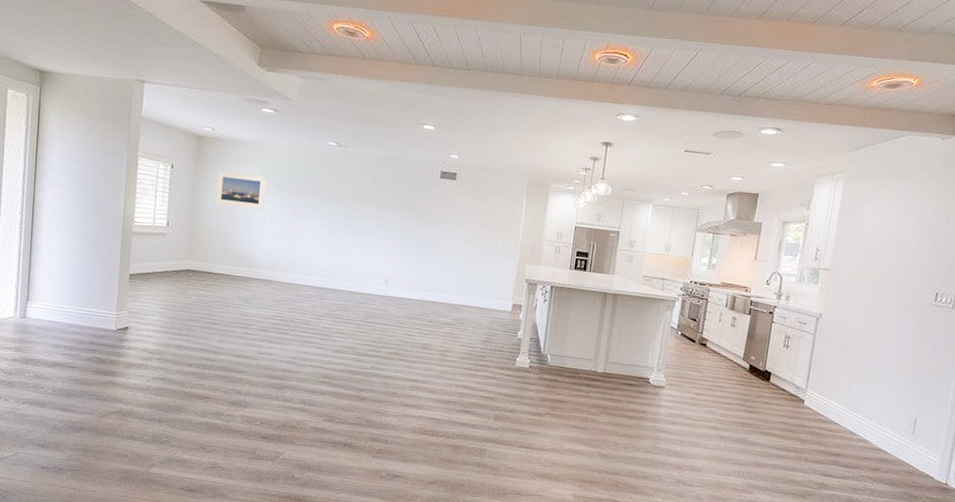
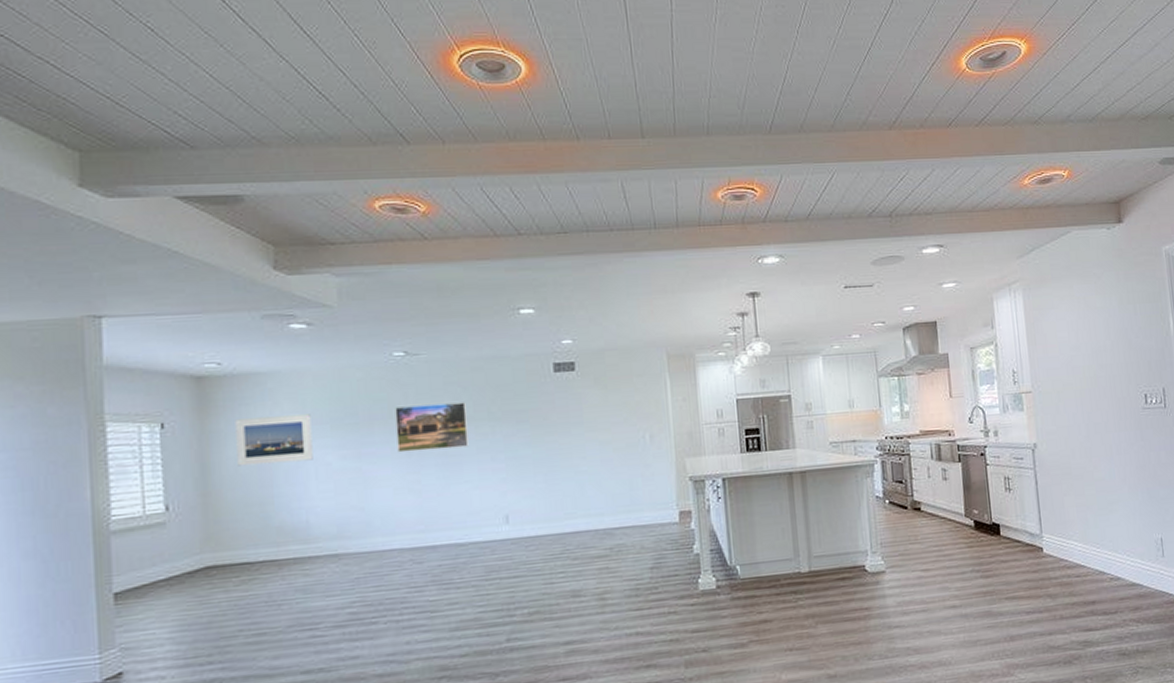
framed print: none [320,183,373,223] -> present [395,402,469,453]

